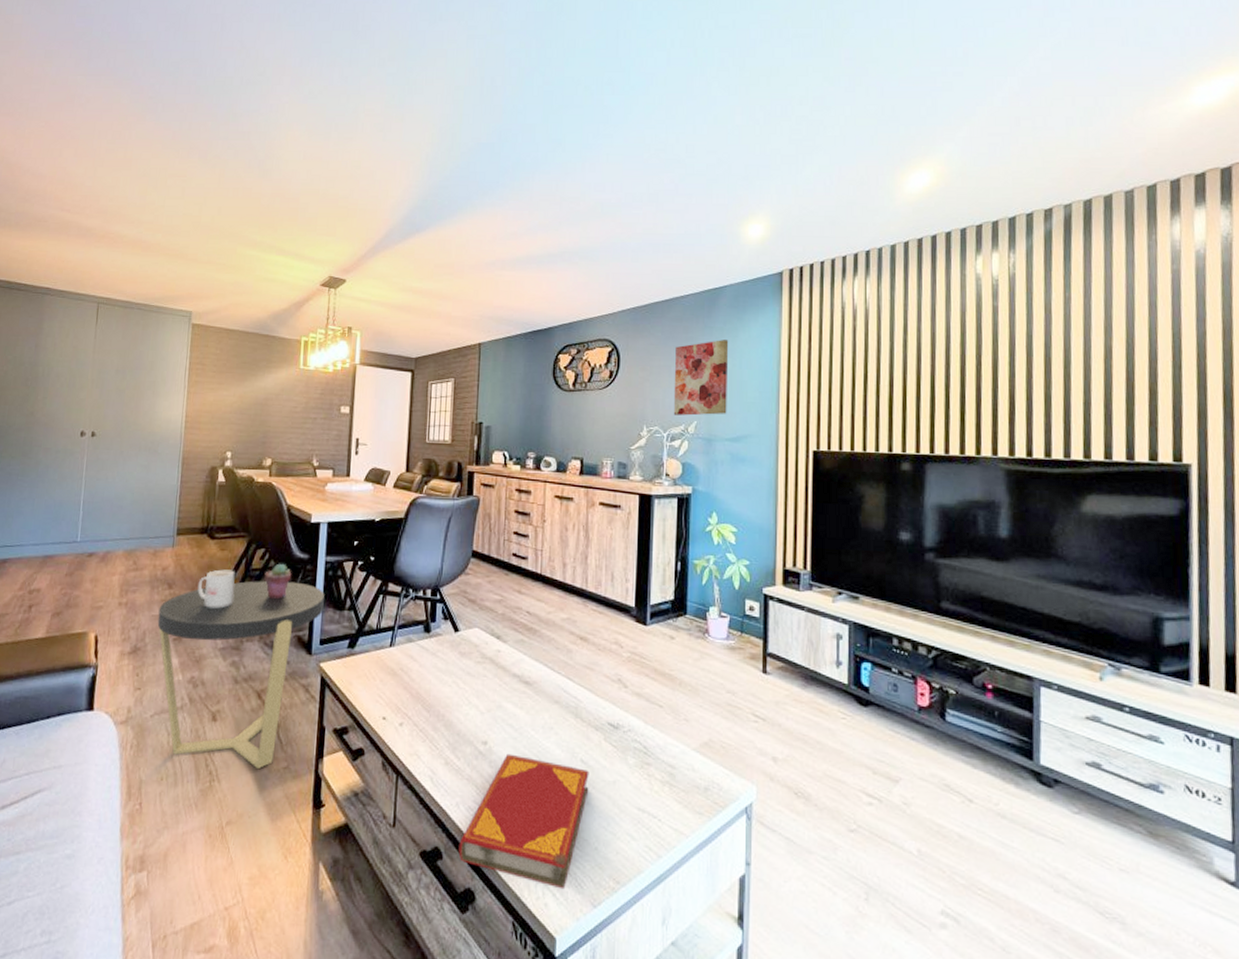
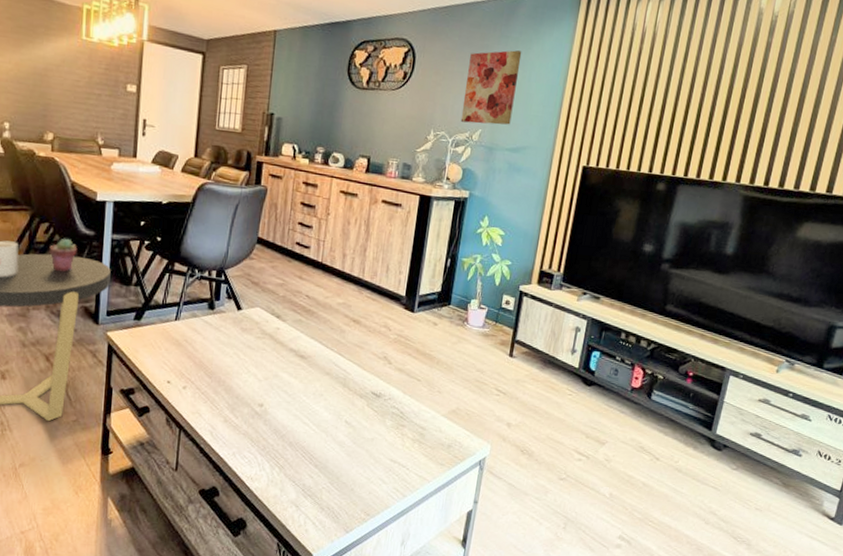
hardback book: present [458,753,589,890] -> none [233,414,352,520]

